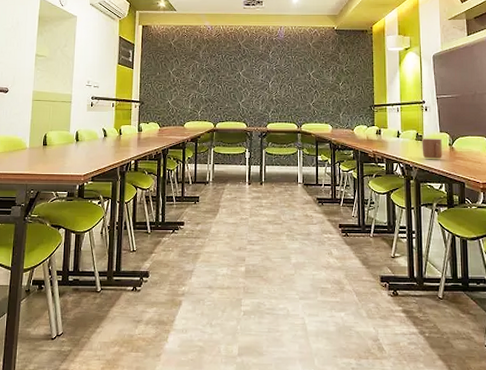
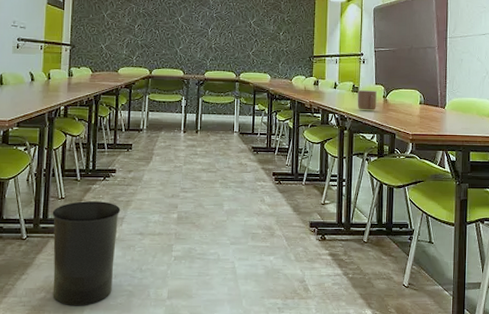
waste bin: none [124,254,190,361] -> present [52,201,121,306]

